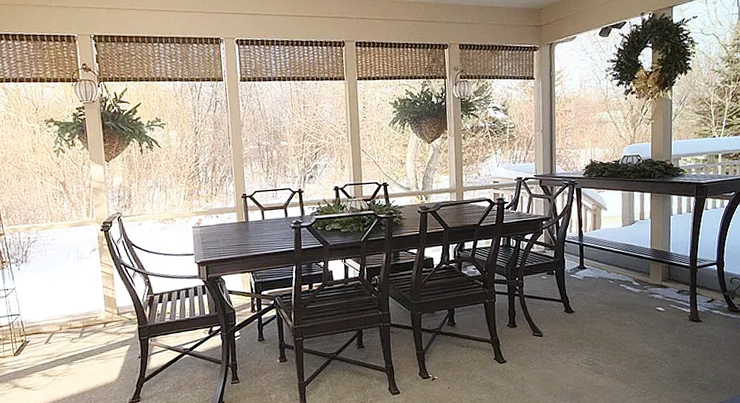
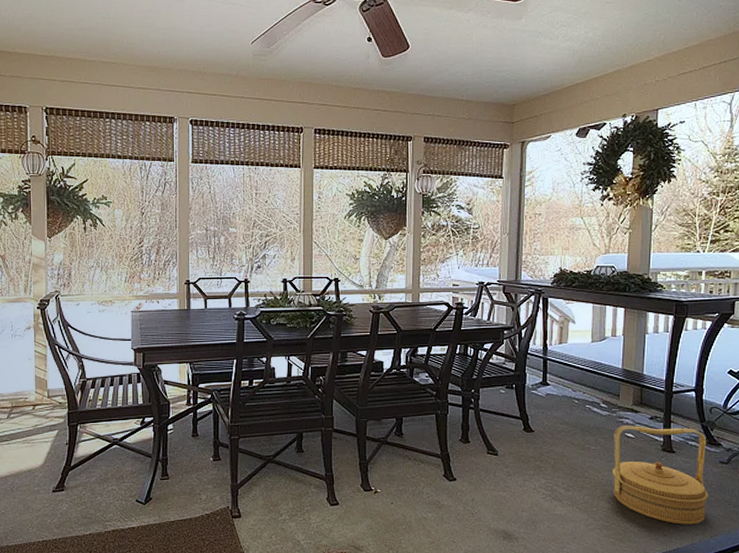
woven basket: none [646,298,732,386] -> present [613,425,708,525]

